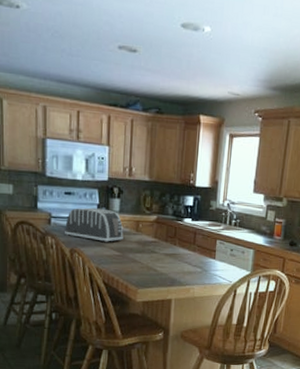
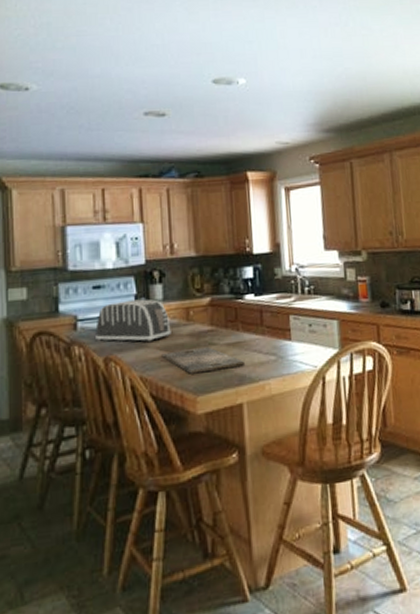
cutting board: none [114,253,178,273] -> present [162,346,246,374]

